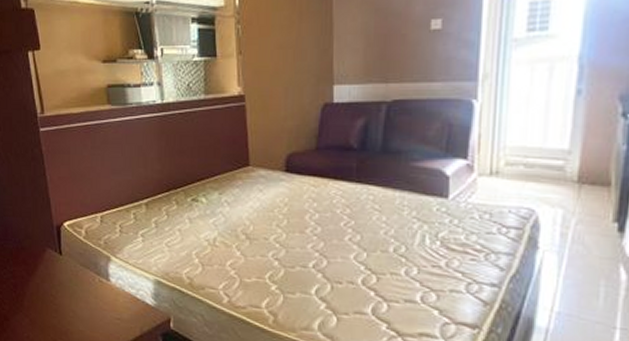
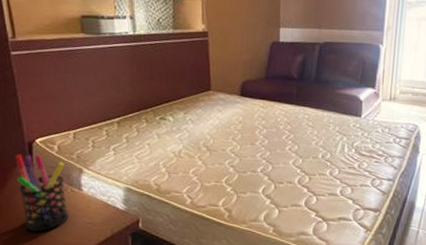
pen holder: none [44,238,96,325] -> present [15,154,68,231]

